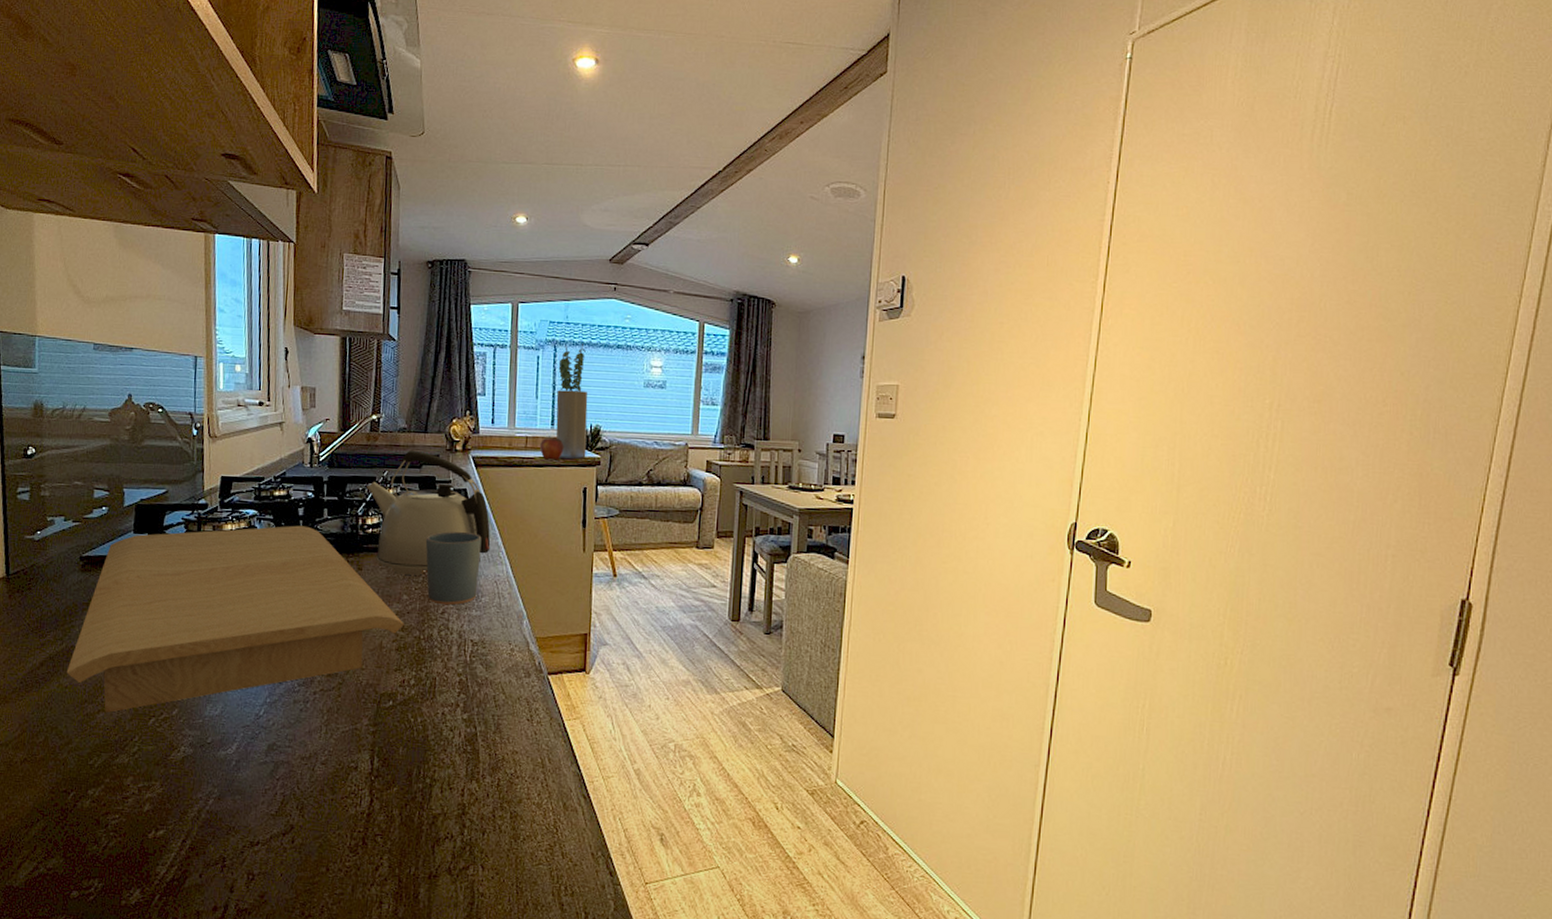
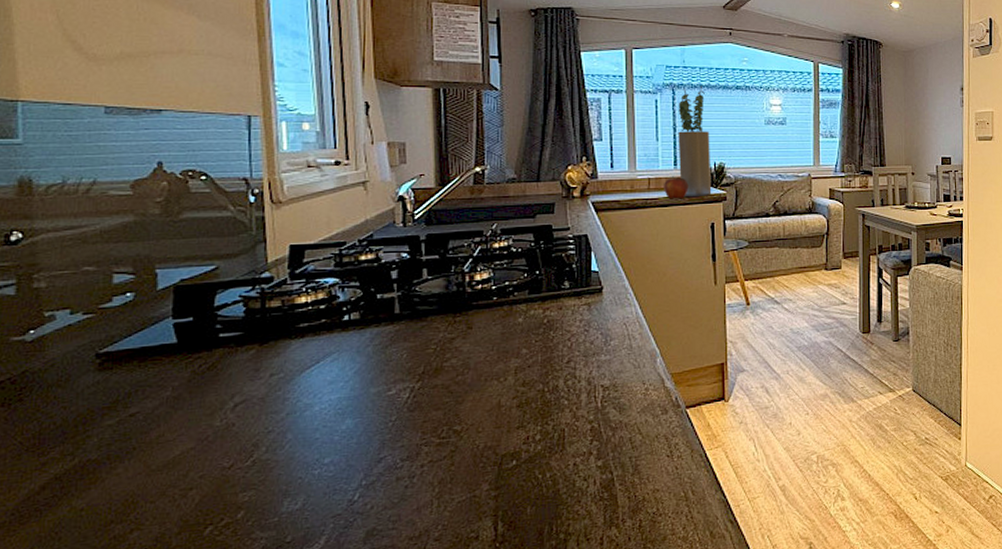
cutting board: present [66,525,404,714] -> none [81,289,525,532]
kettle: present [365,450,491,575] -> none [471,200,617,328]
mug: present [425,531,482,606] -> none [544,277,607,354]

